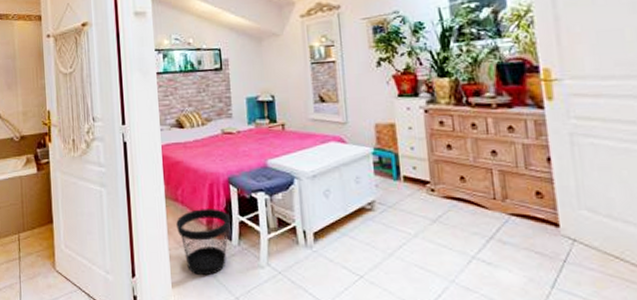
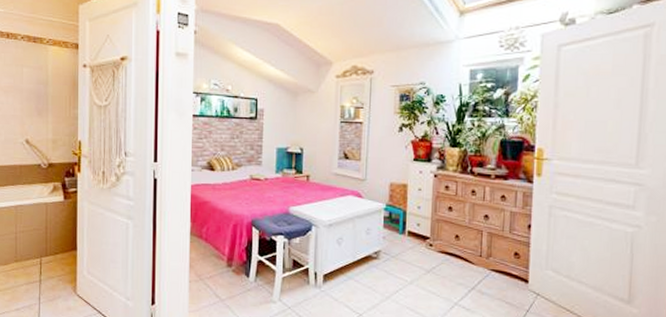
wastebasket: present [176,209,231,276] -> none [198,247,250,307]

